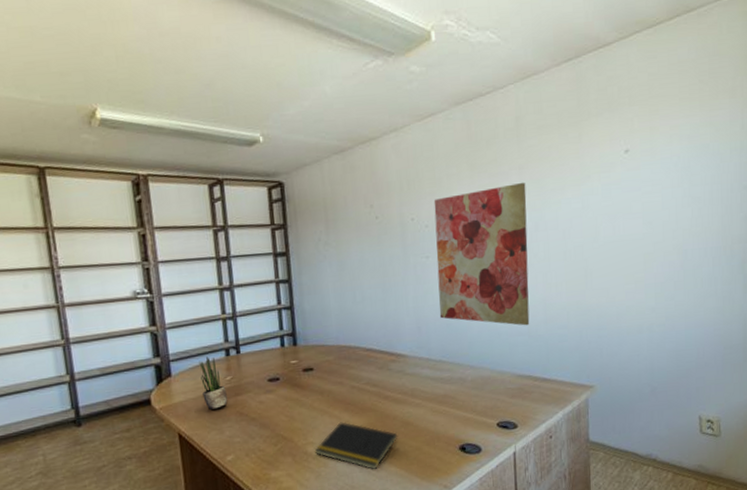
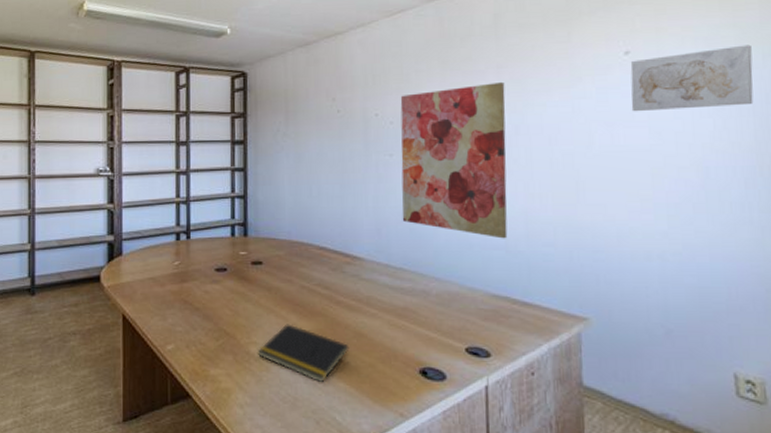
potted plant: present [199,357,228,410] -> none [150,239,173,294]
wall art: none [629,141,723,205] -> present [630,44,754,112]

